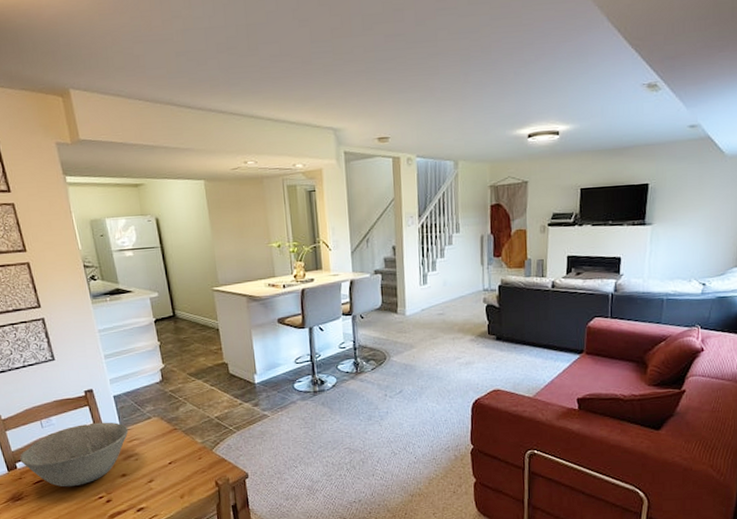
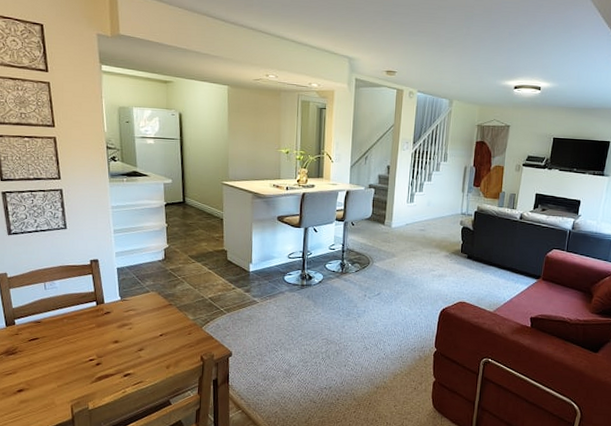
bowl: present [20,422,129,487] -> none [20,290,127,347]

